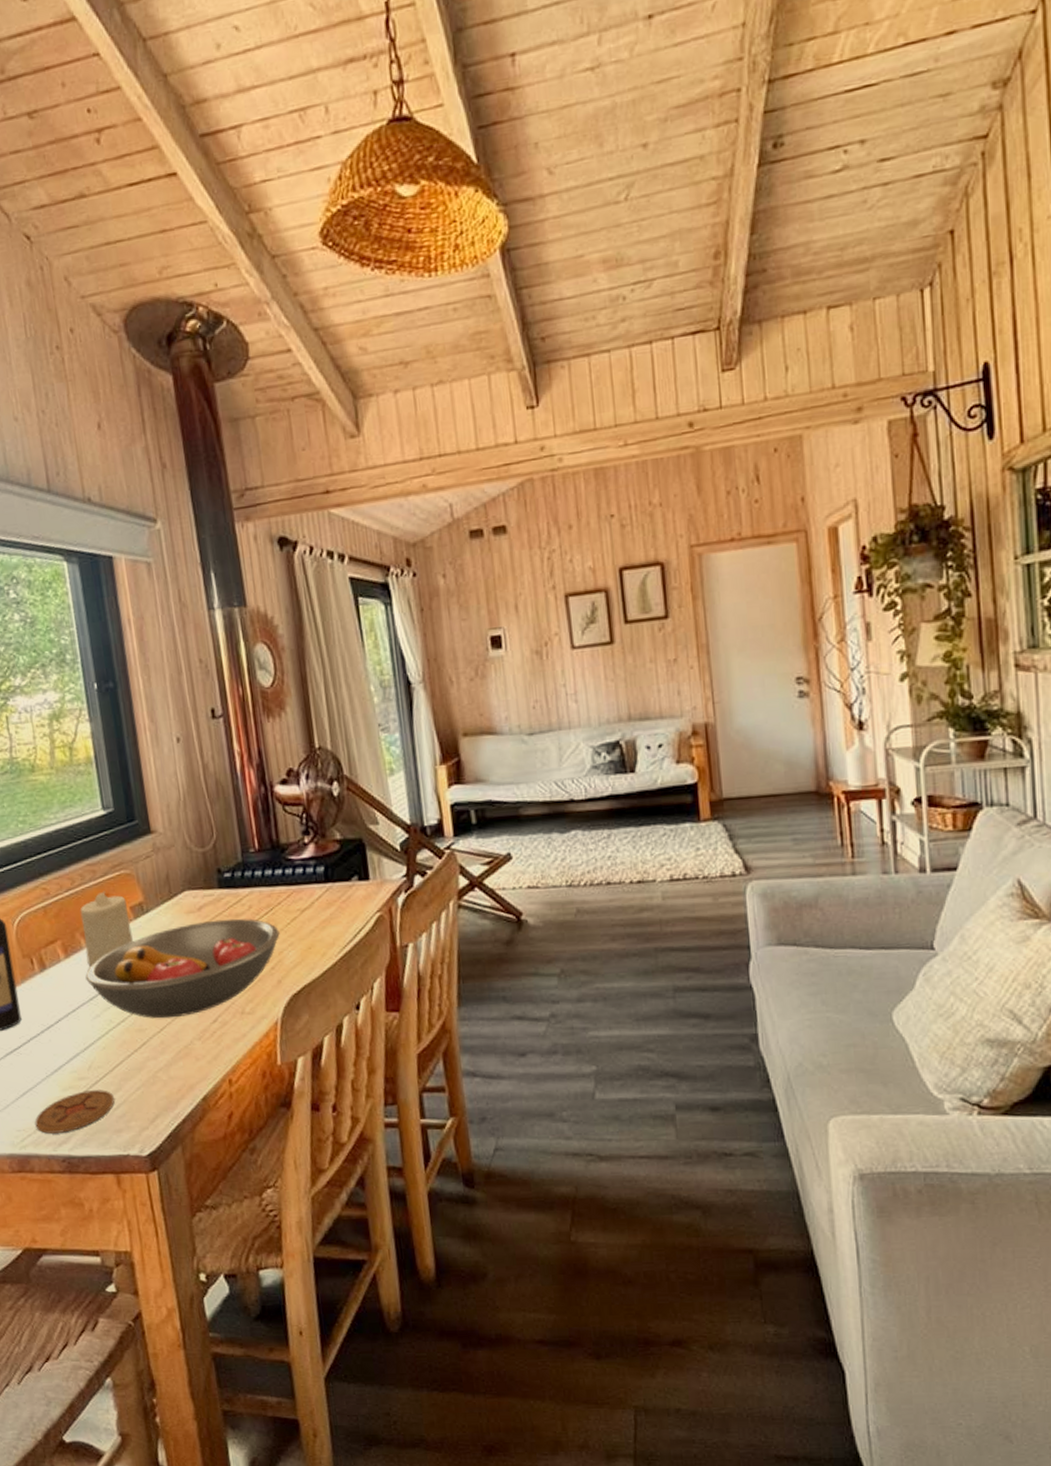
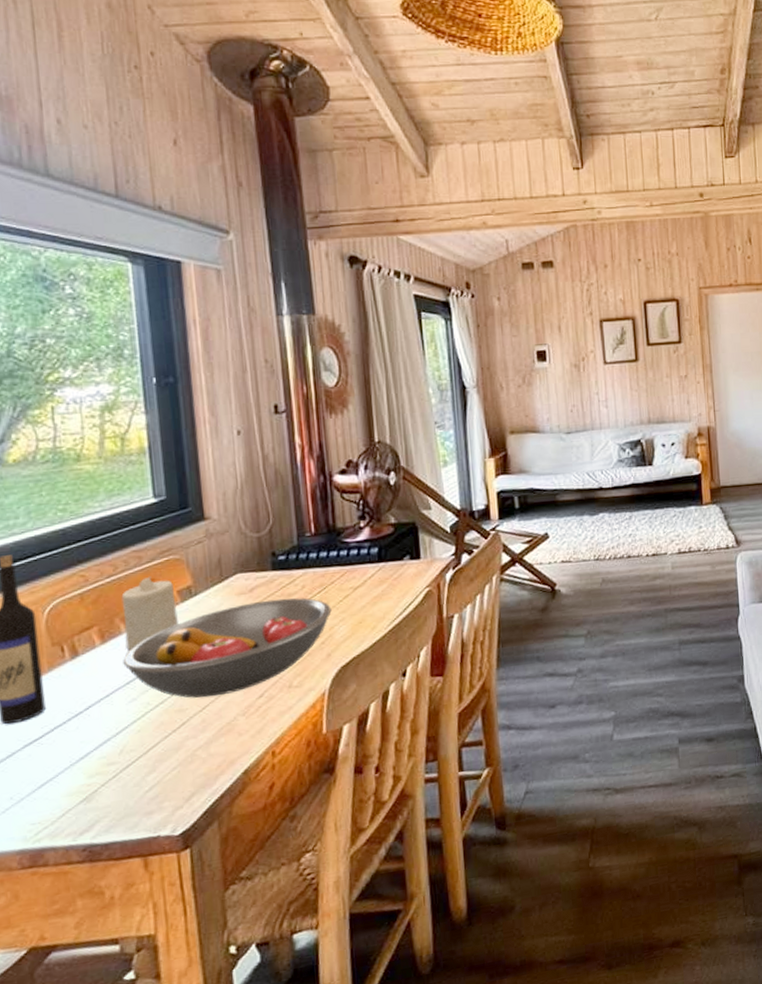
coaster: present [35,1090,115,1134] -> none [53,773,147,824]

